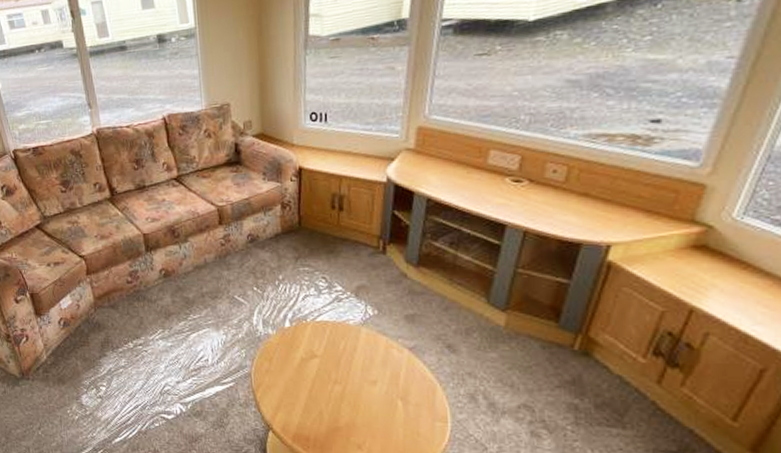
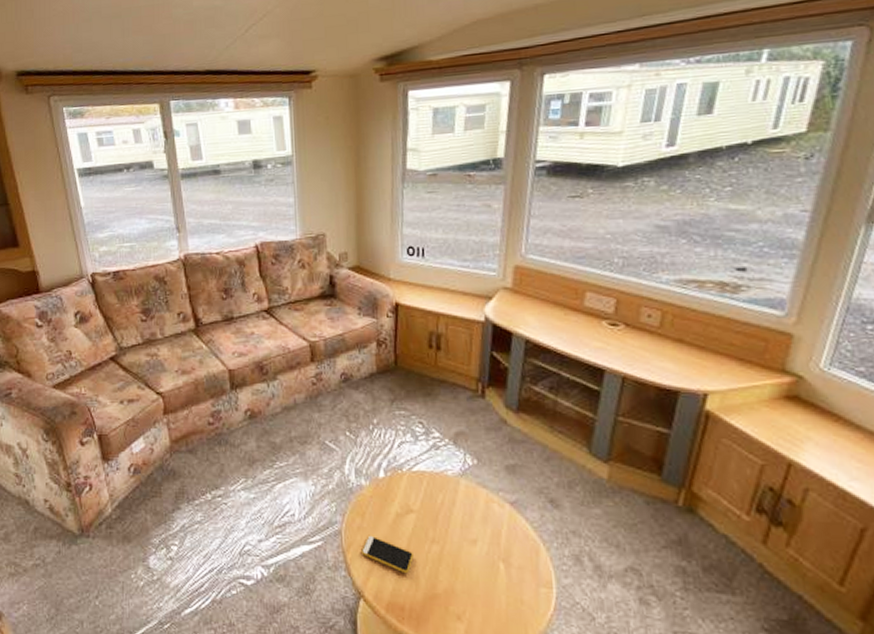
smartphone: none [270,377,317,410] -> present [361,535,413,574]

